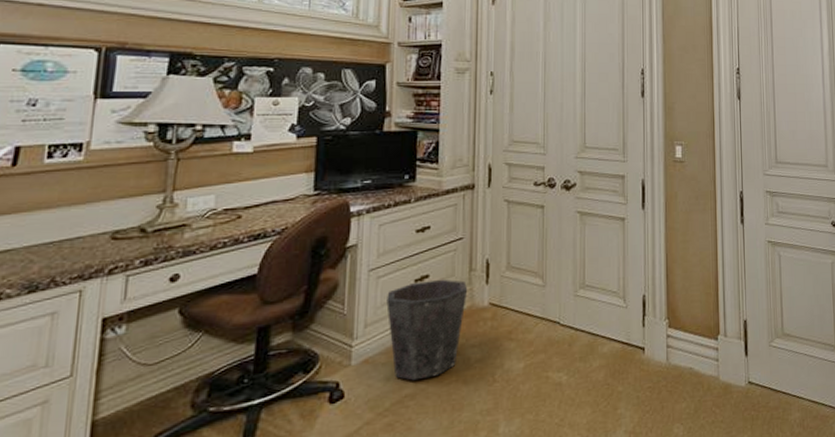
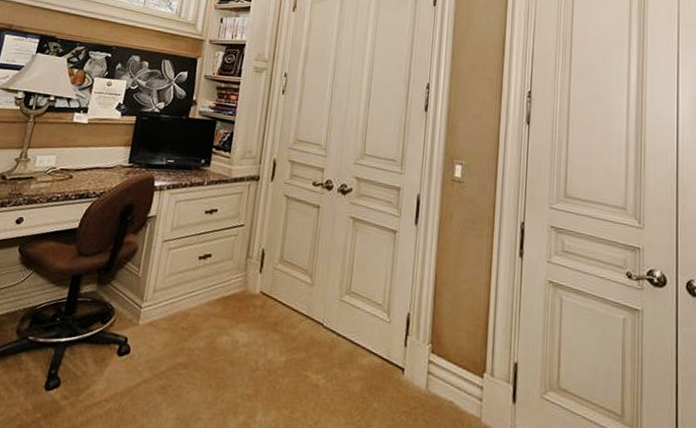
waste bin: present [386,279,468,381] -> none [172,259,243,352]

